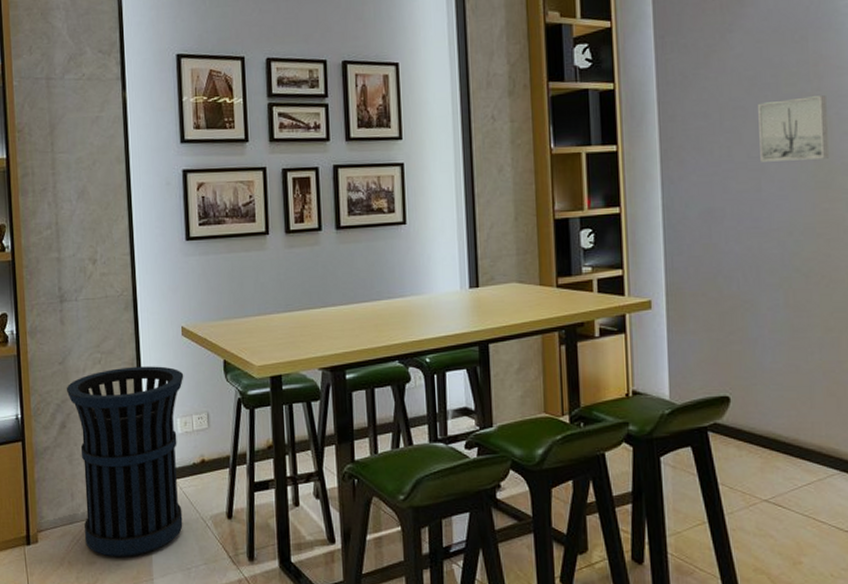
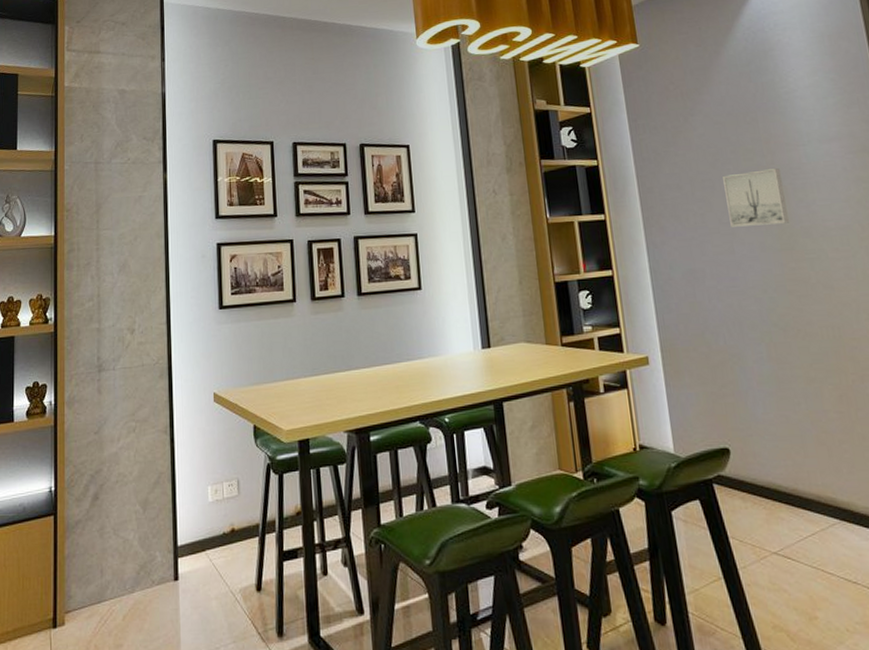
trash can: present [66,366,184,558] -> none [100,433,216,638]

